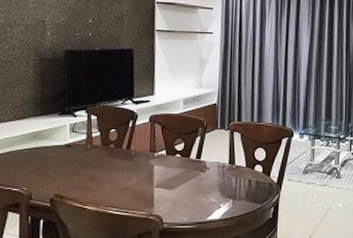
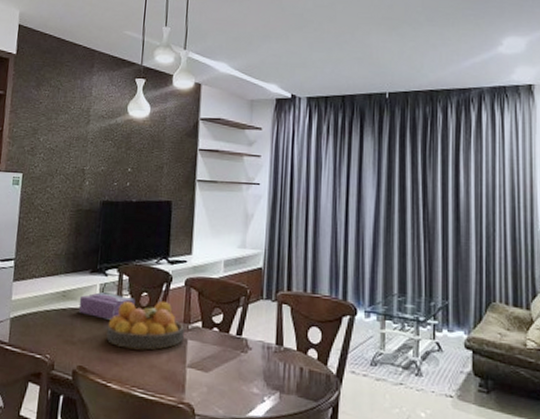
tissue box: none [50,131,104,154] -> present [78,292,135,320]
fruit bowl: none [80,135,151,177] -> present [106,300,184,350]

